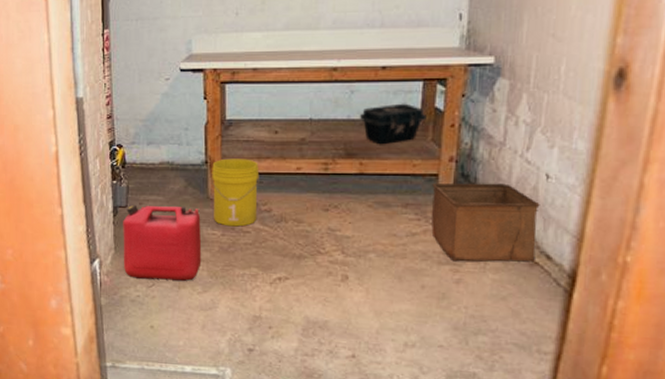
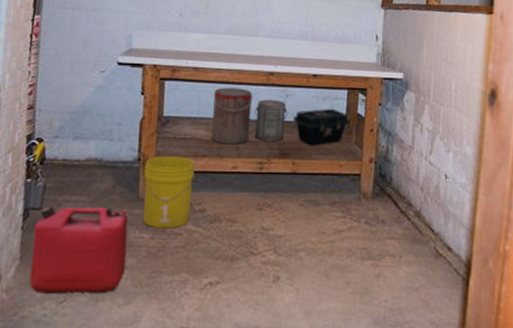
paint can: none [274,87,315,146] -> present [211,87,253,145]
paint can: none [318,98,355,142] -> present [255,100,289,142]
storage bin: present [431,183,540,262] -> none [354,182,441,257]

